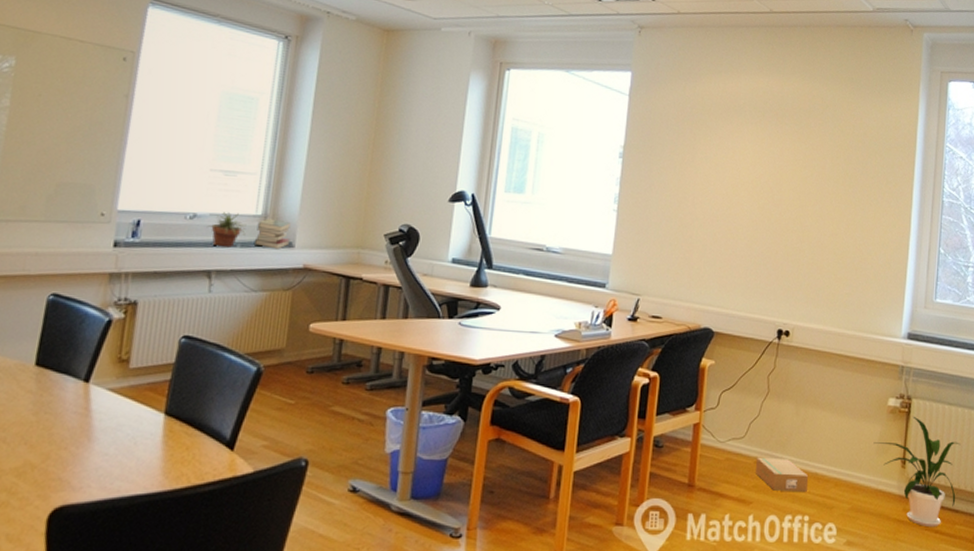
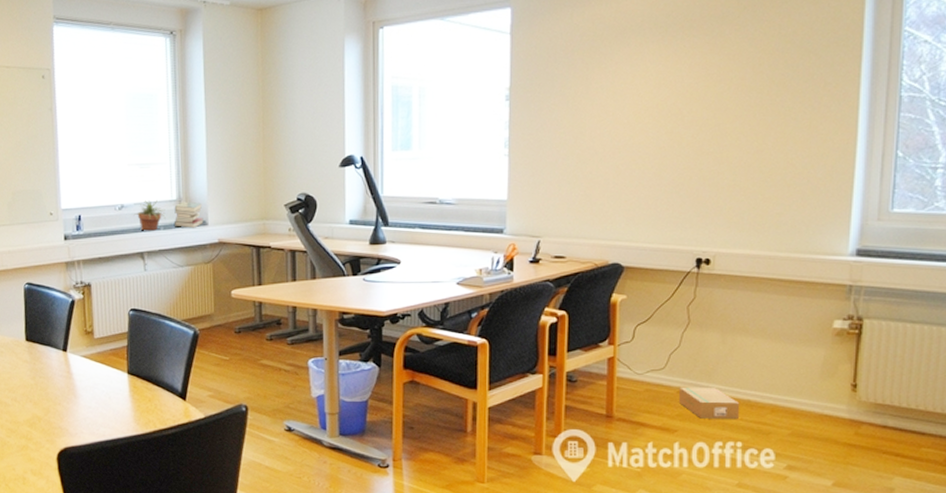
house plant: present [873,416,961,528] -> none [816,337,927,451]

